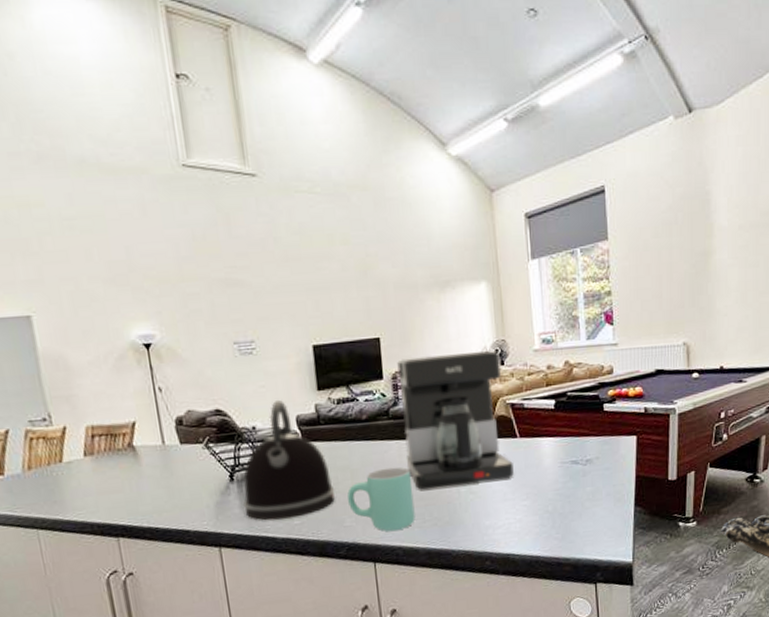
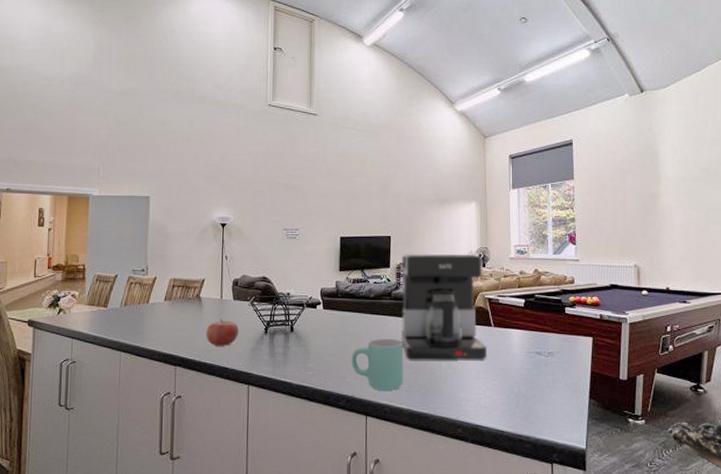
fruit: none [150,470,196,506] -> present [206,319,239,346]
kettle: present [243,399,335,520] -> none [272,274,343,369]

